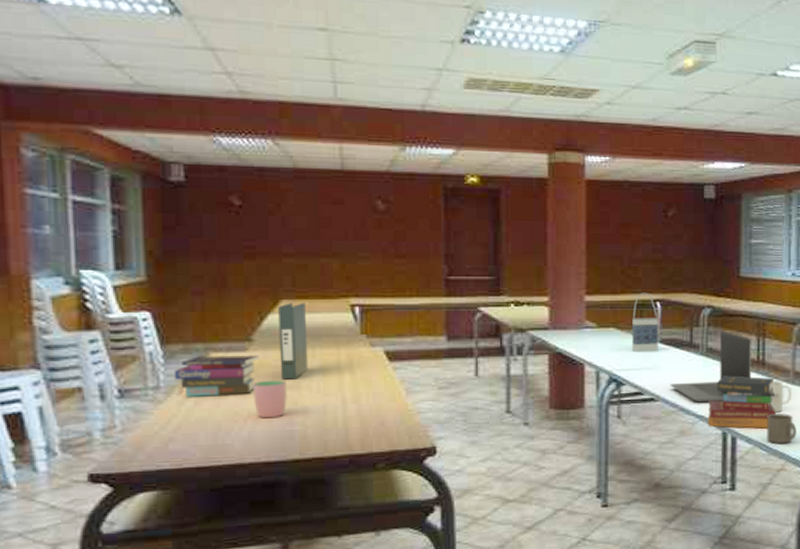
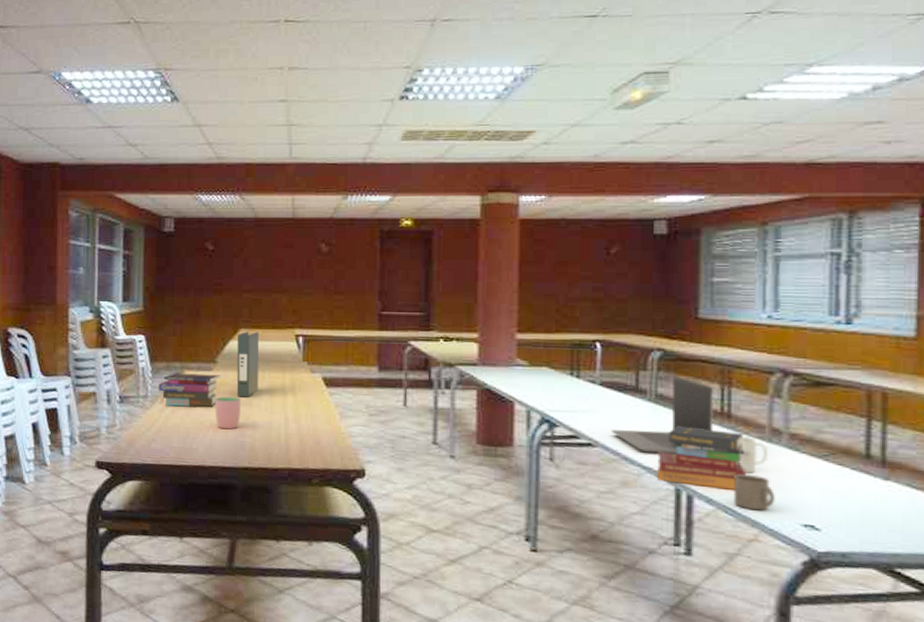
bag: present [632,292,658,353] -> none [567,332,598,395]

